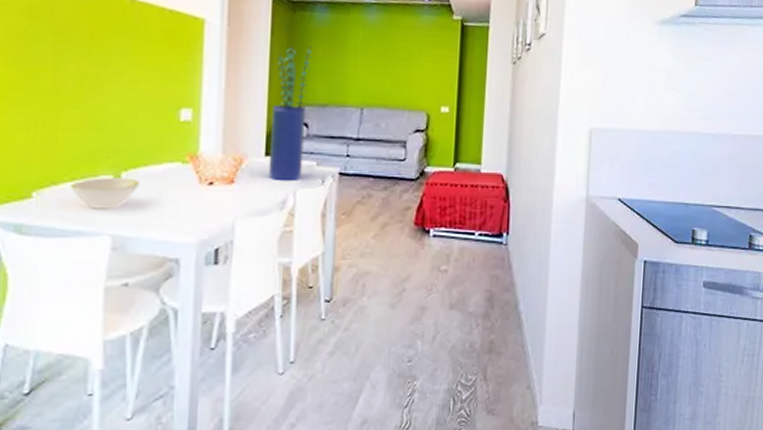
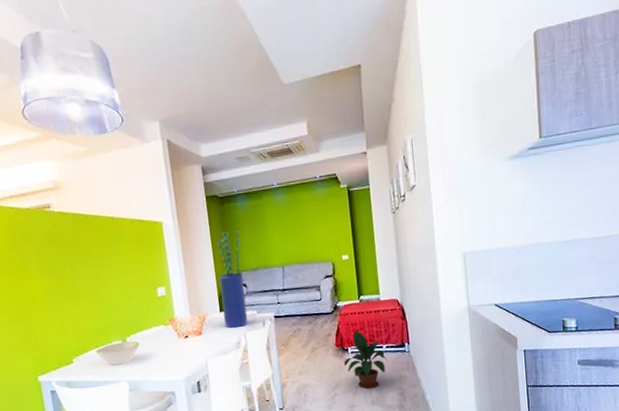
potted plant: none [421,207,478,288] -> present [344,330,388,389]

